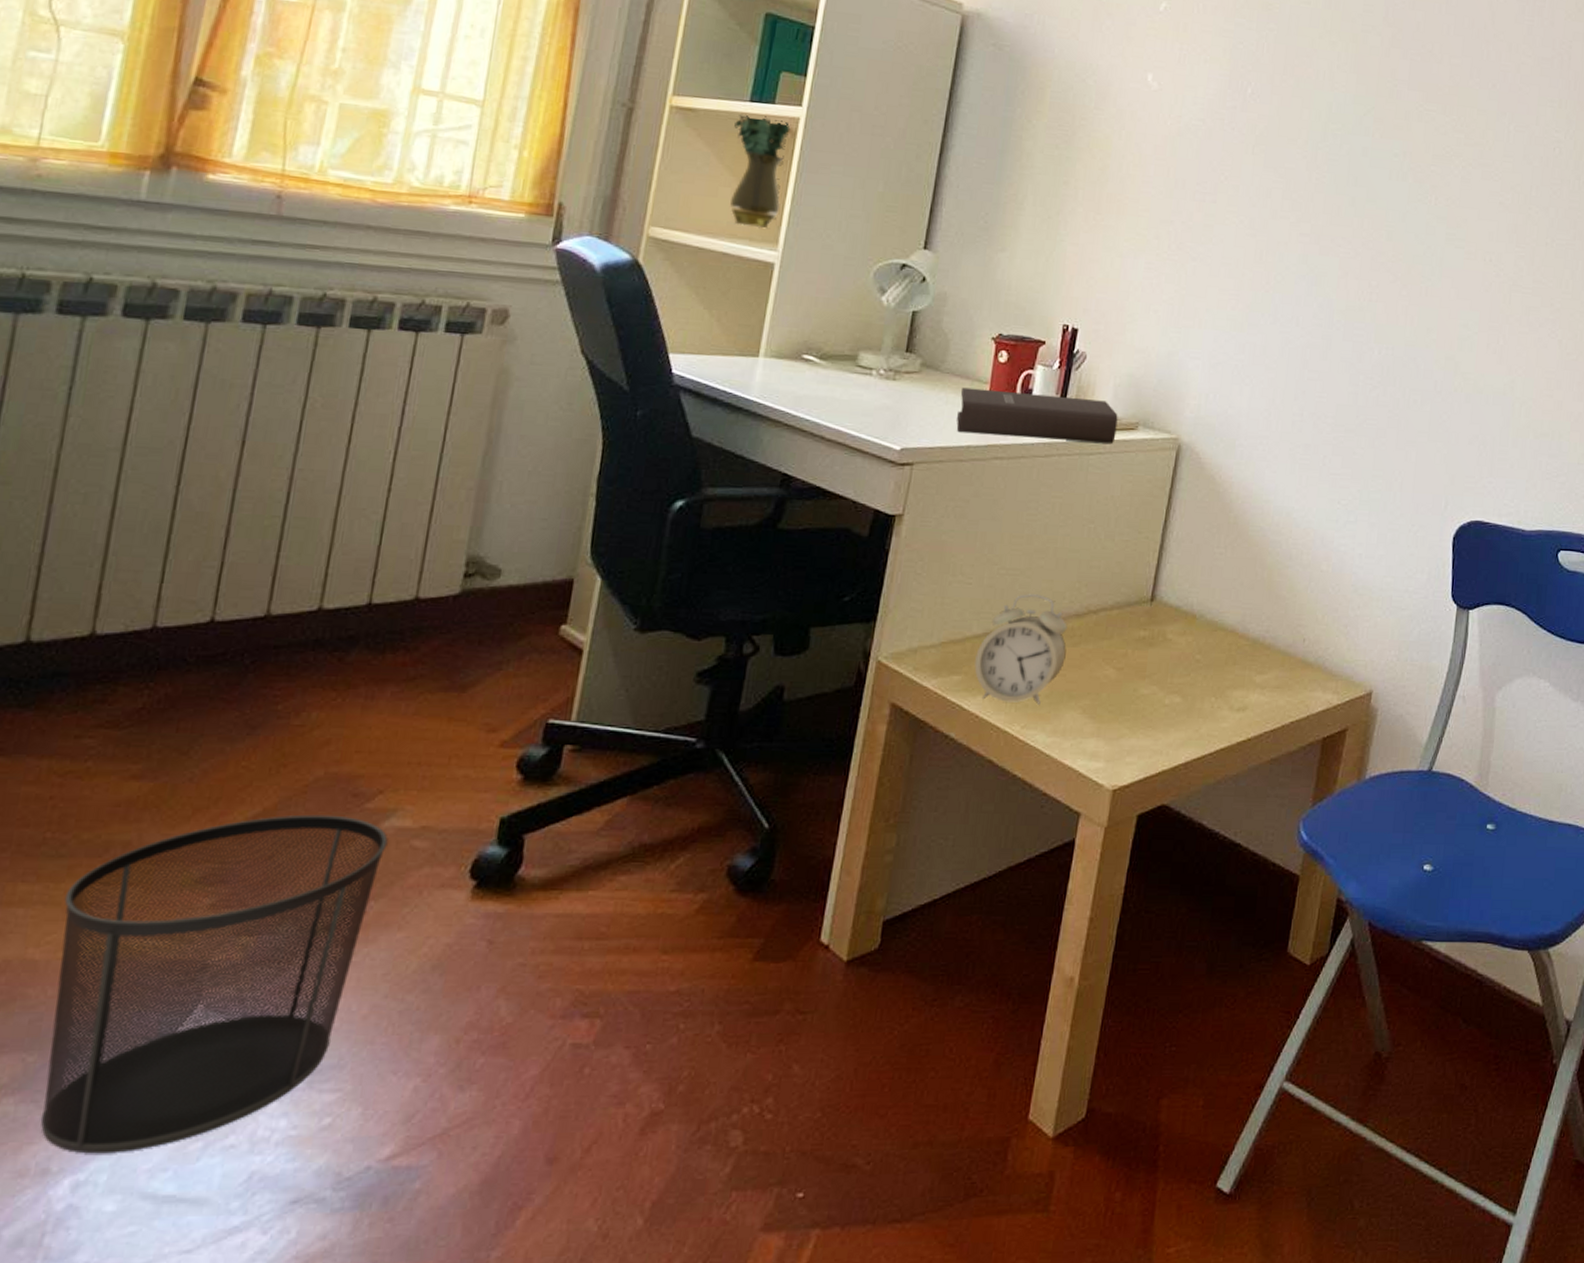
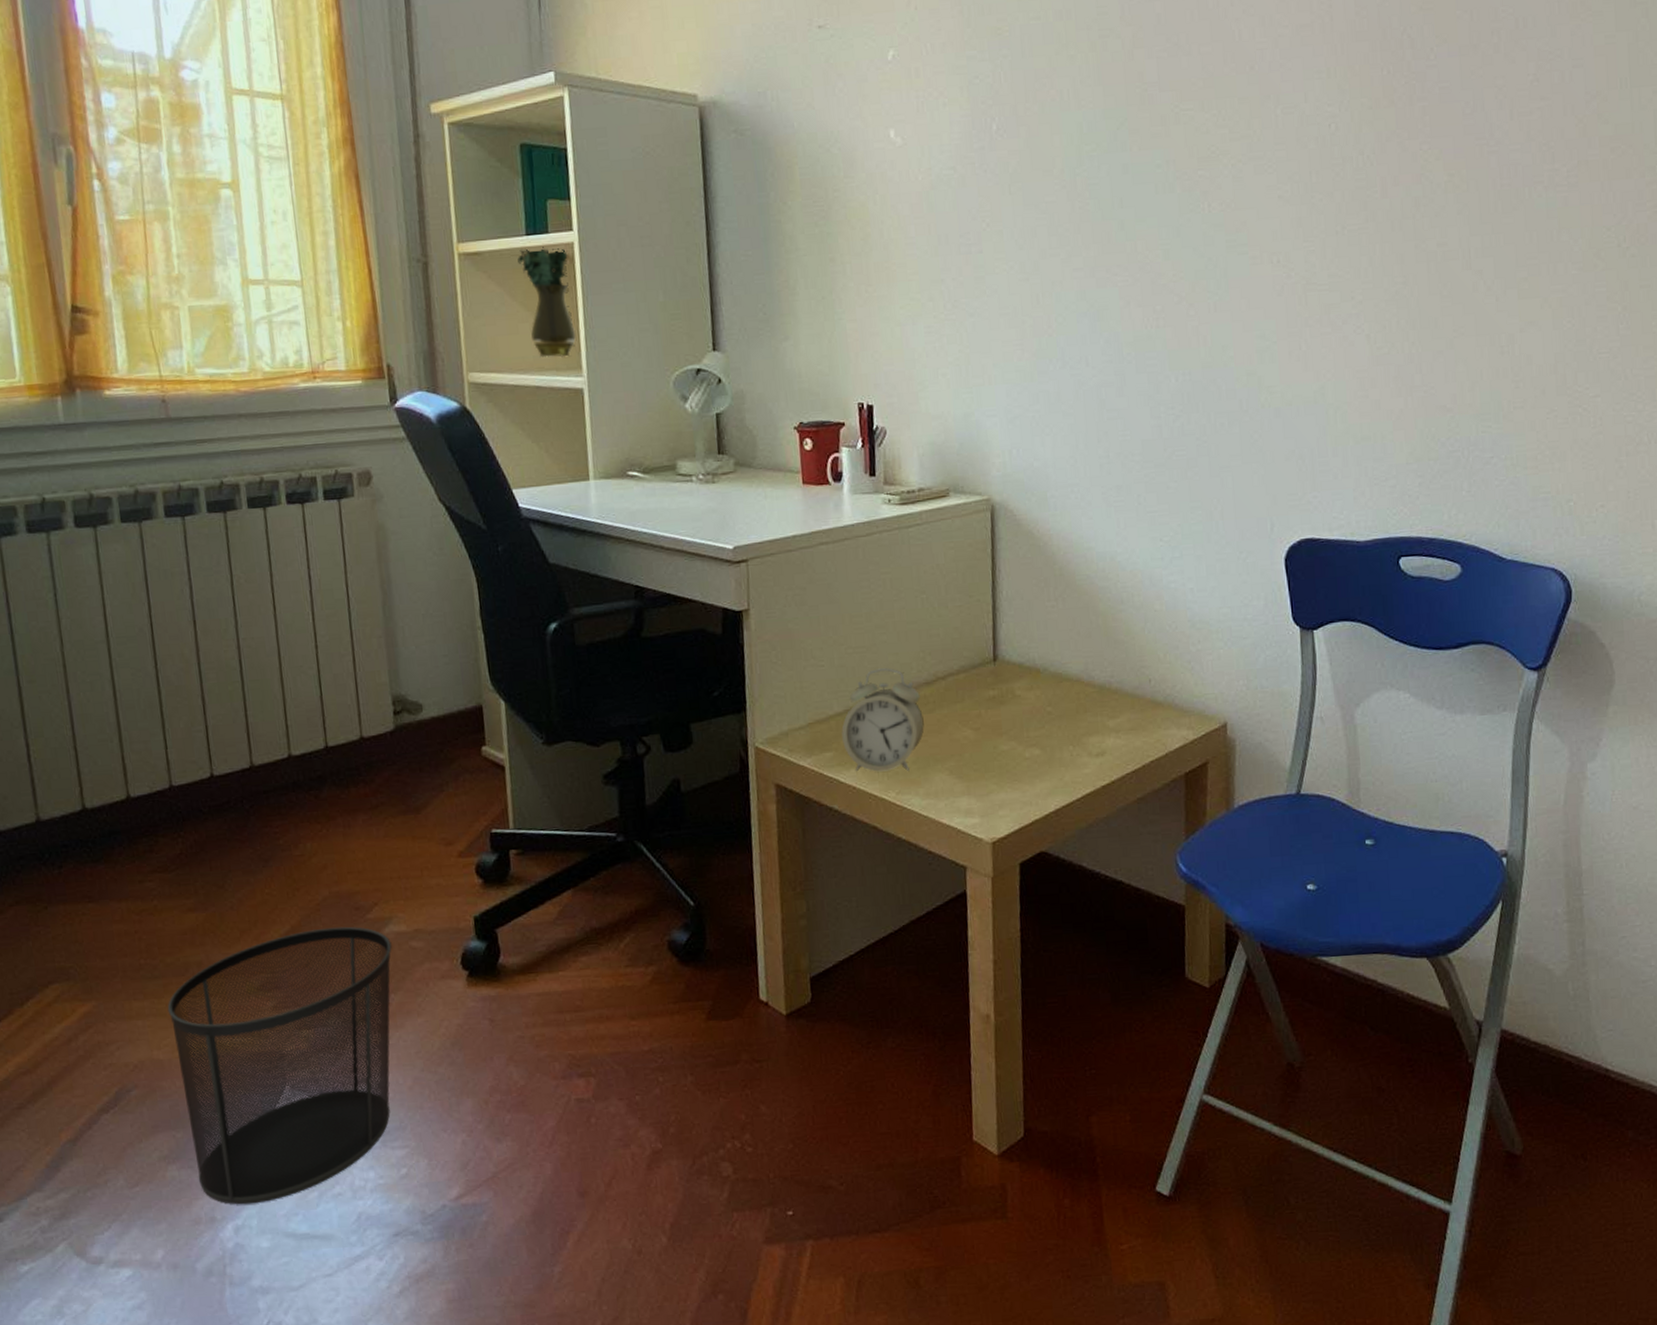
book: present [956,387,1118,443] -> none [776,472,930,523]

